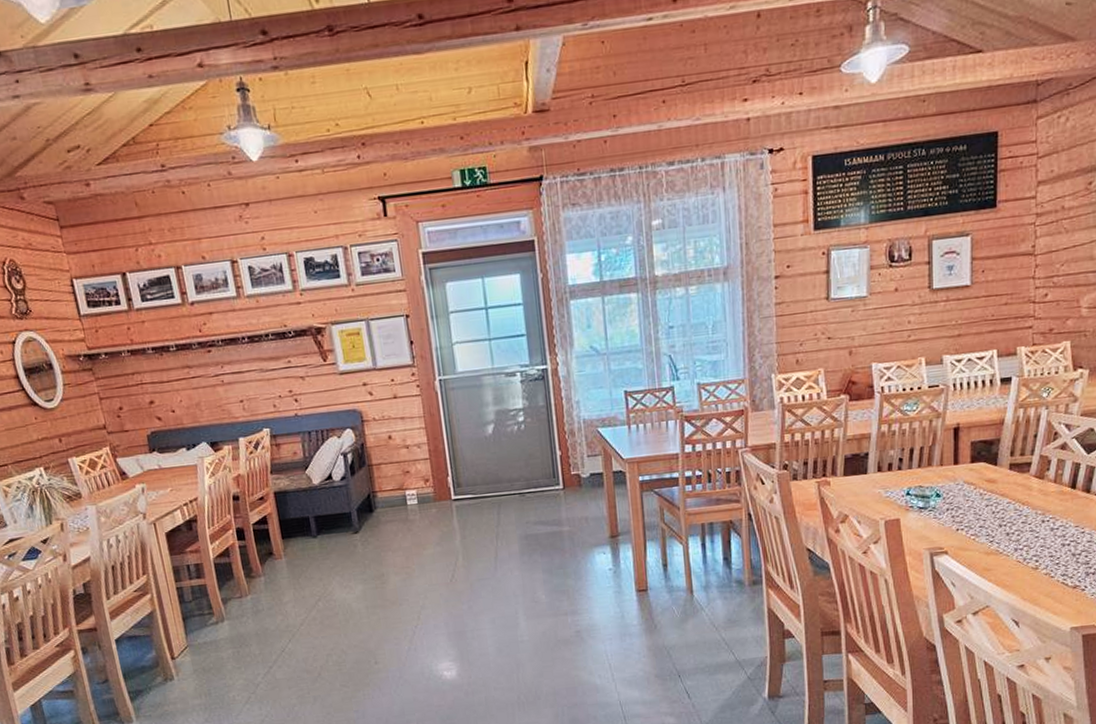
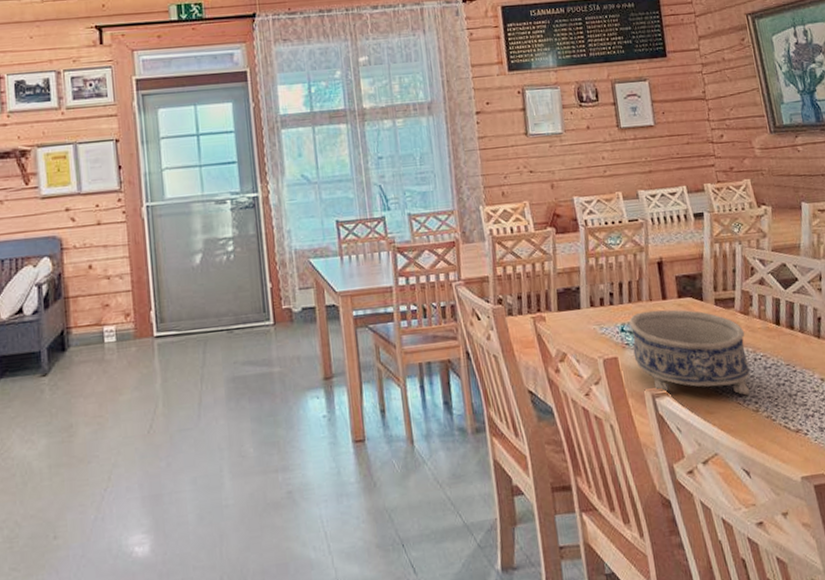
decorative bowl: none [916,474,1037,555] -> present [629,309,750,396]

